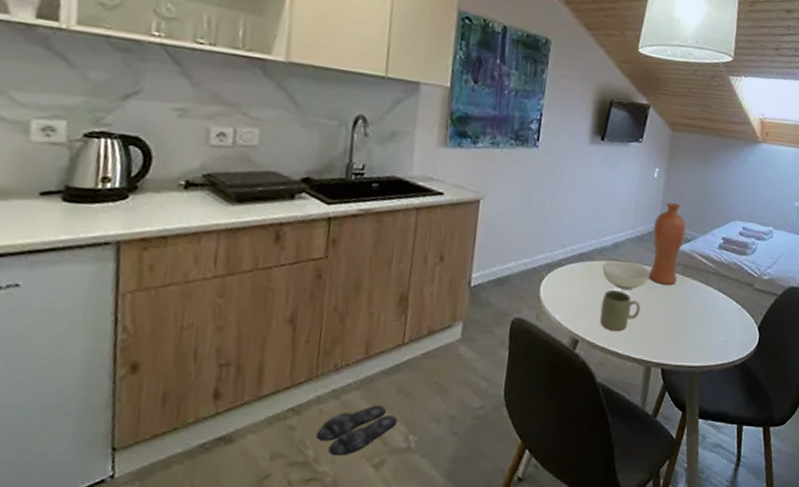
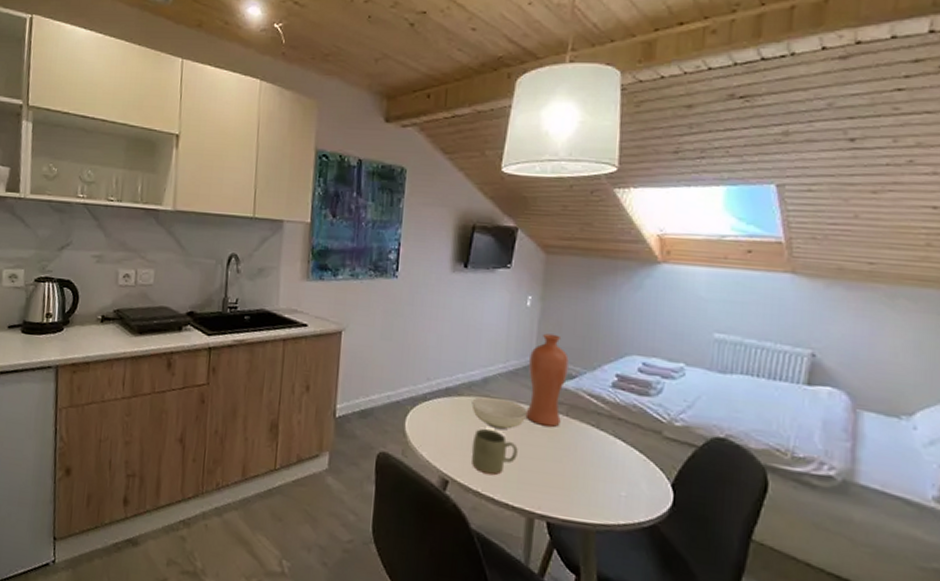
slippers: present [317,406,398,455] -> none [204,526,272,571]

